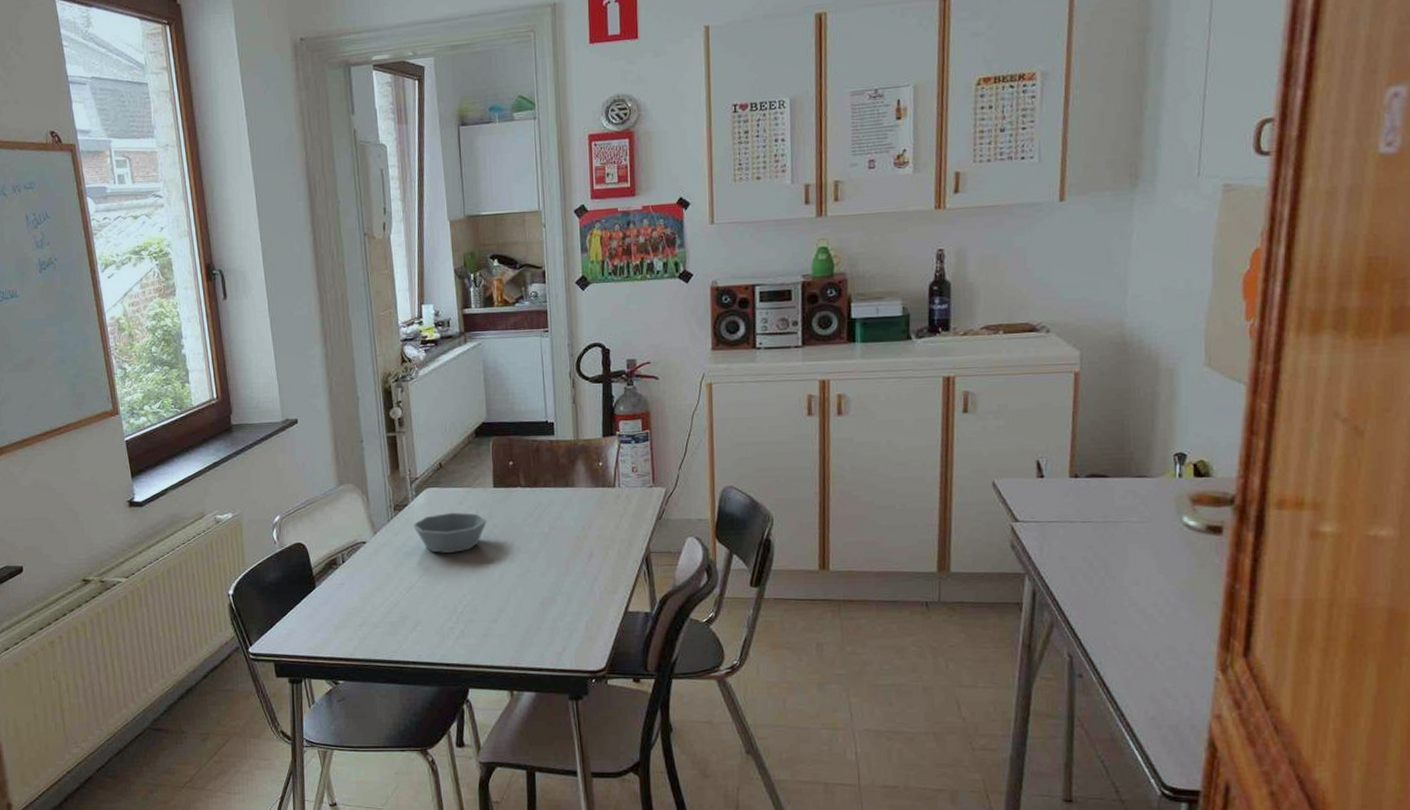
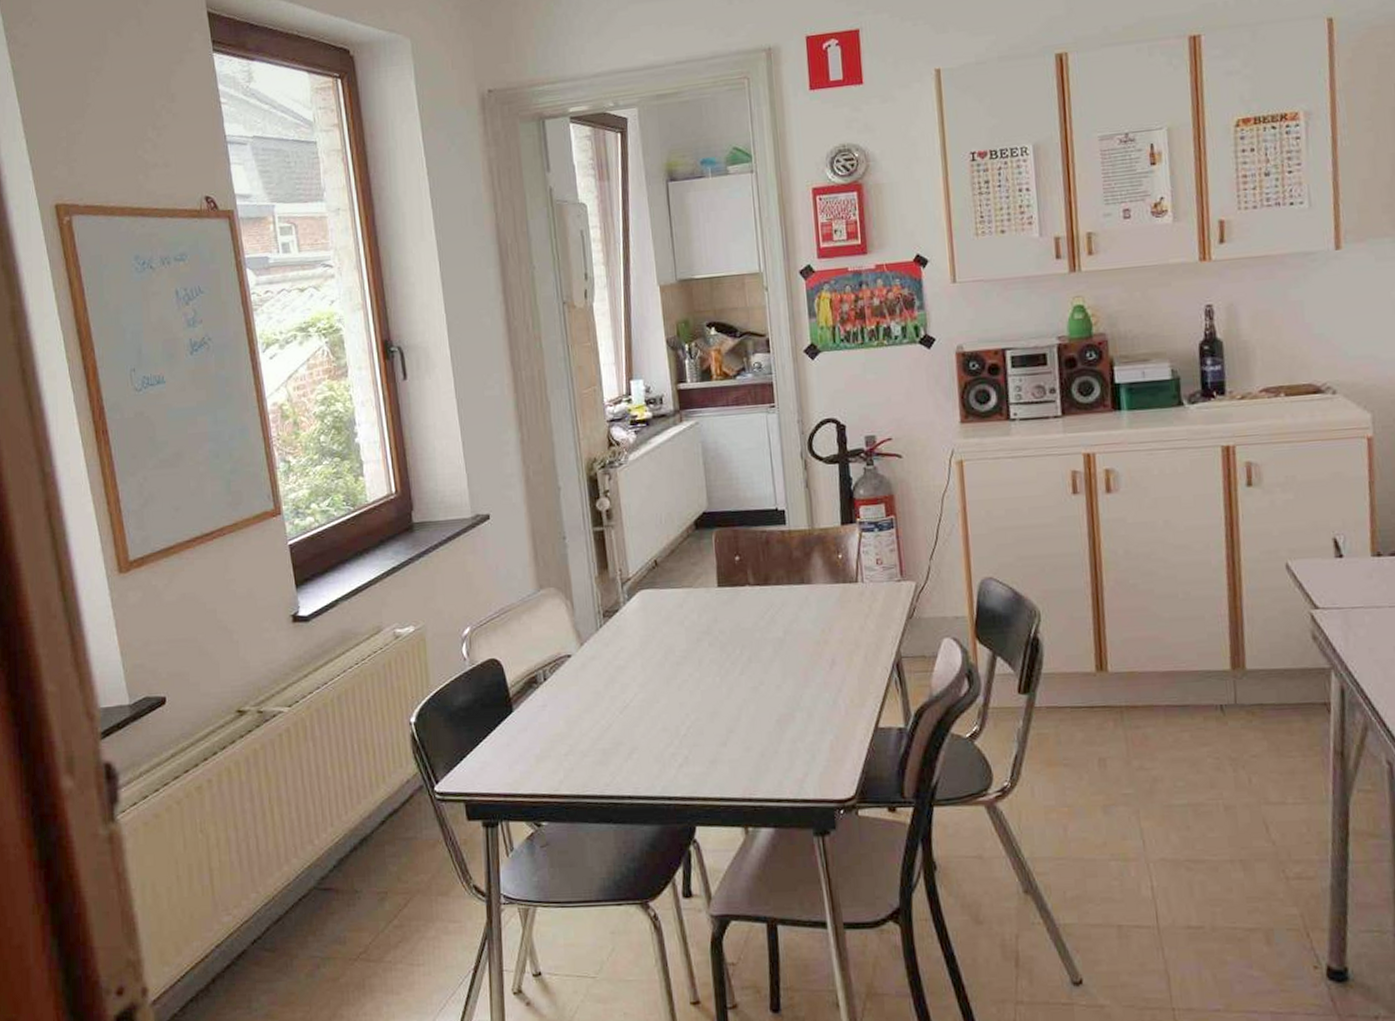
bowl: present [412,512,487,554] -> none [624,617,711,666]

